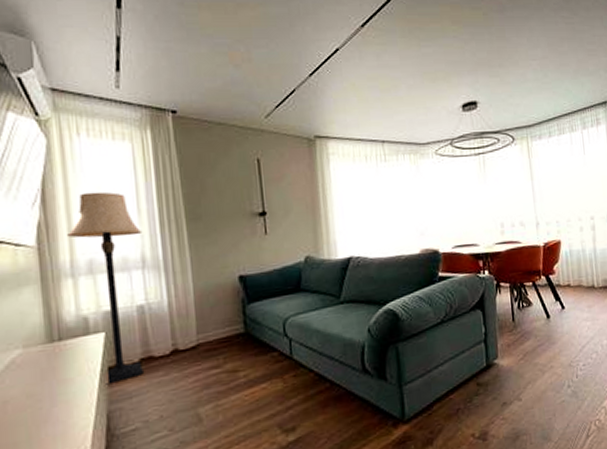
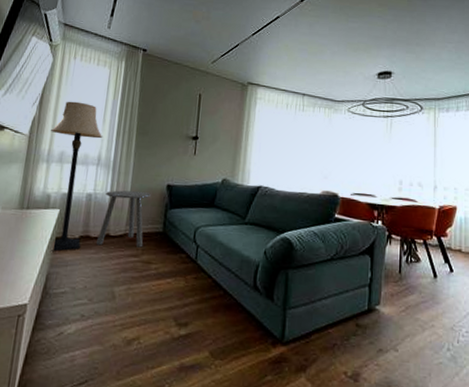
side table: none [162,290,223,365] -> present [96,190,151,248]

